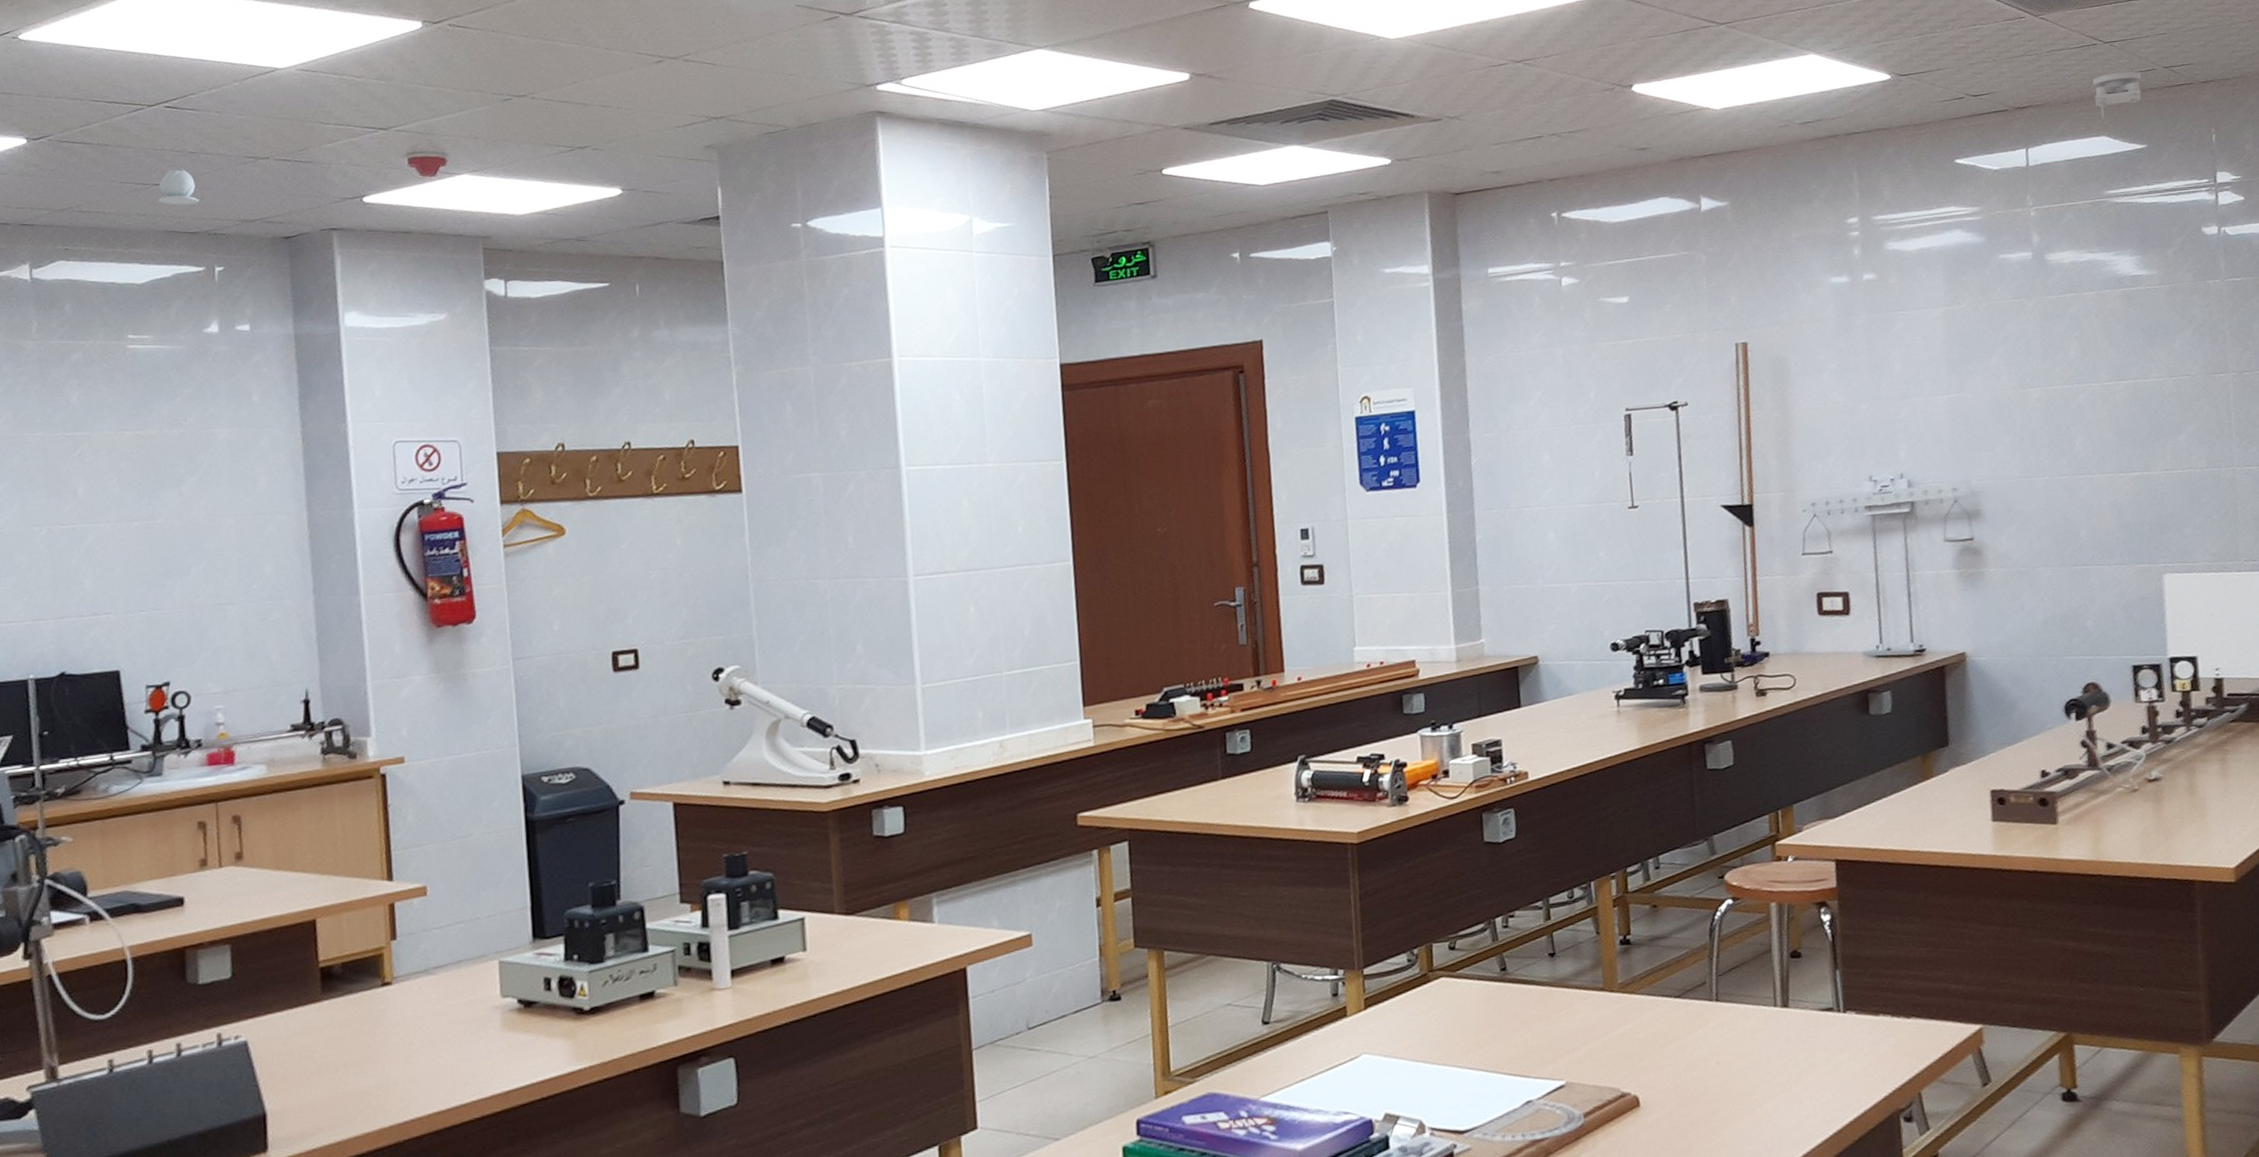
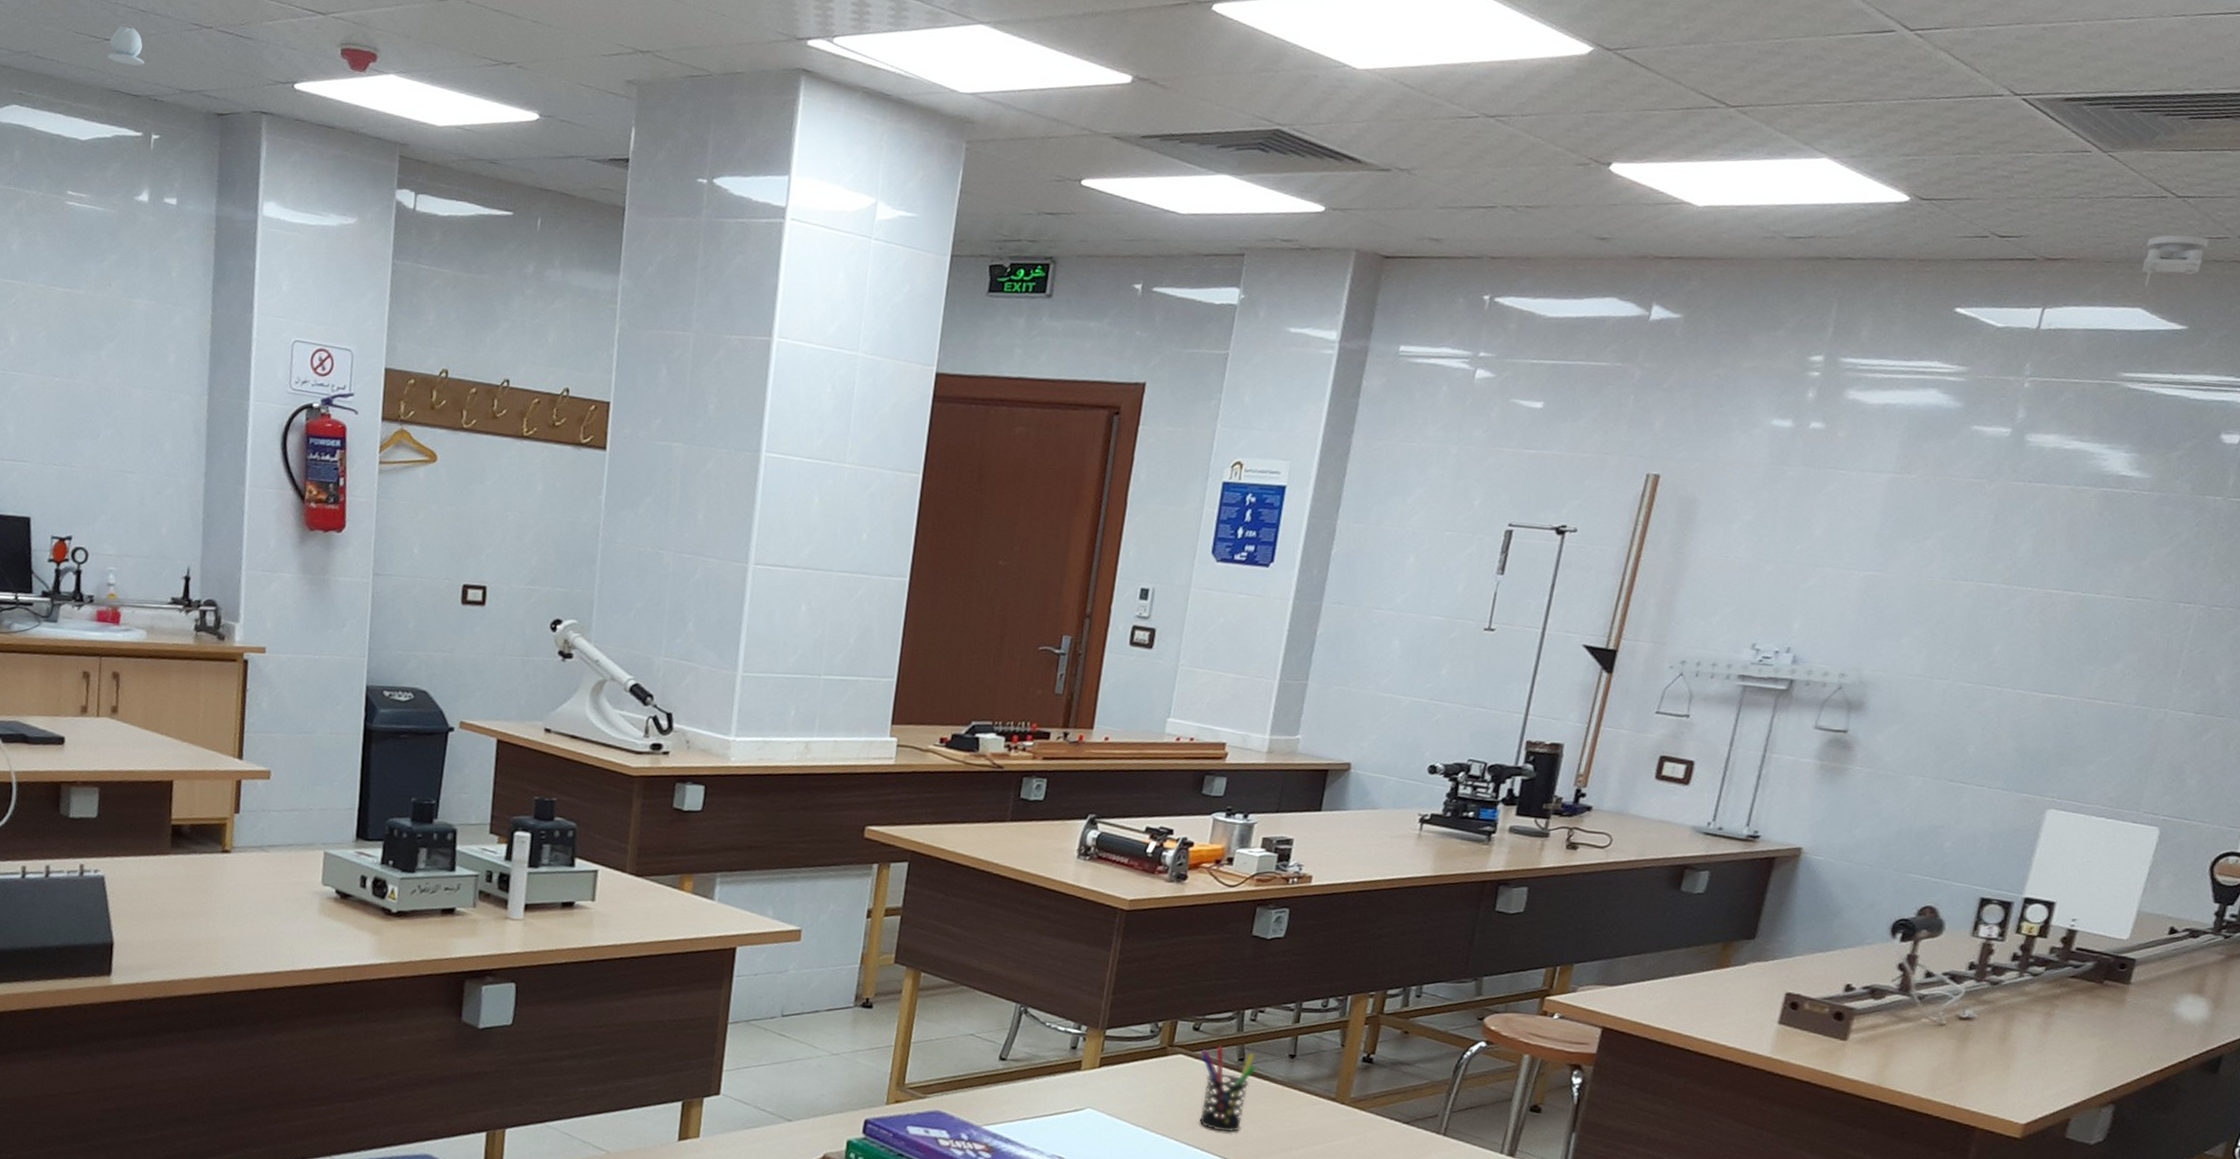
pen holder: none [1462,960,1520,1049] -> present [1199,1046,1256,1132]

